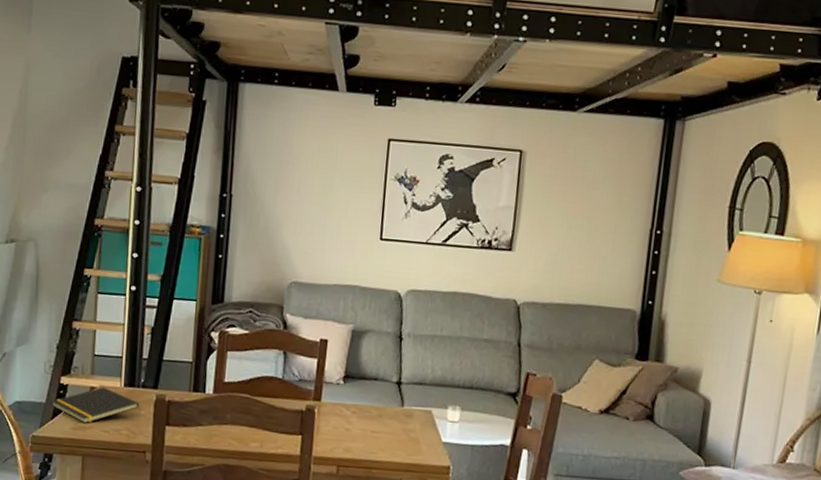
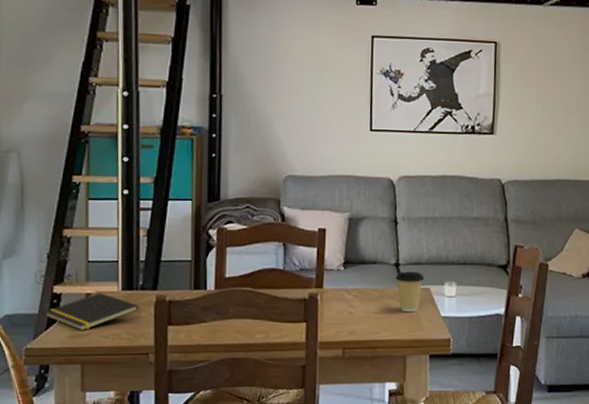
coffee cup: none [396,390,427,435] -> present [395,271,425,313]

